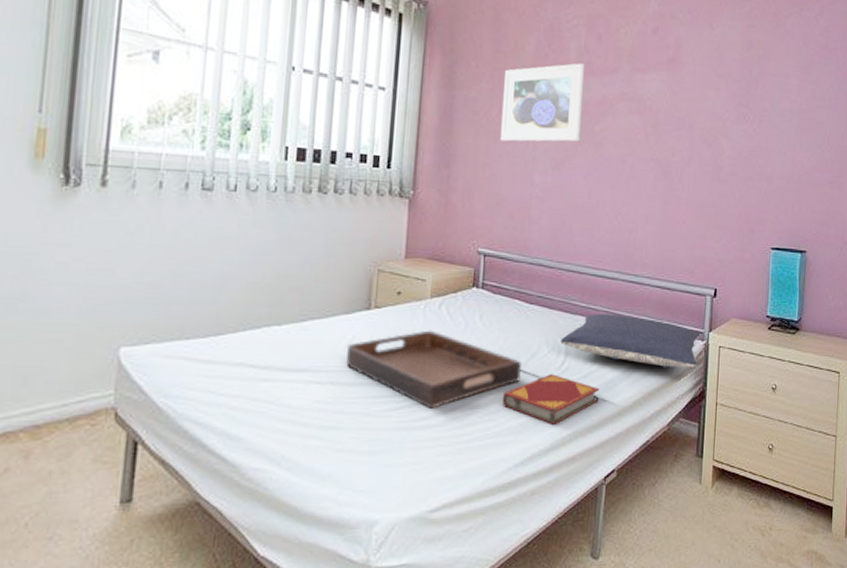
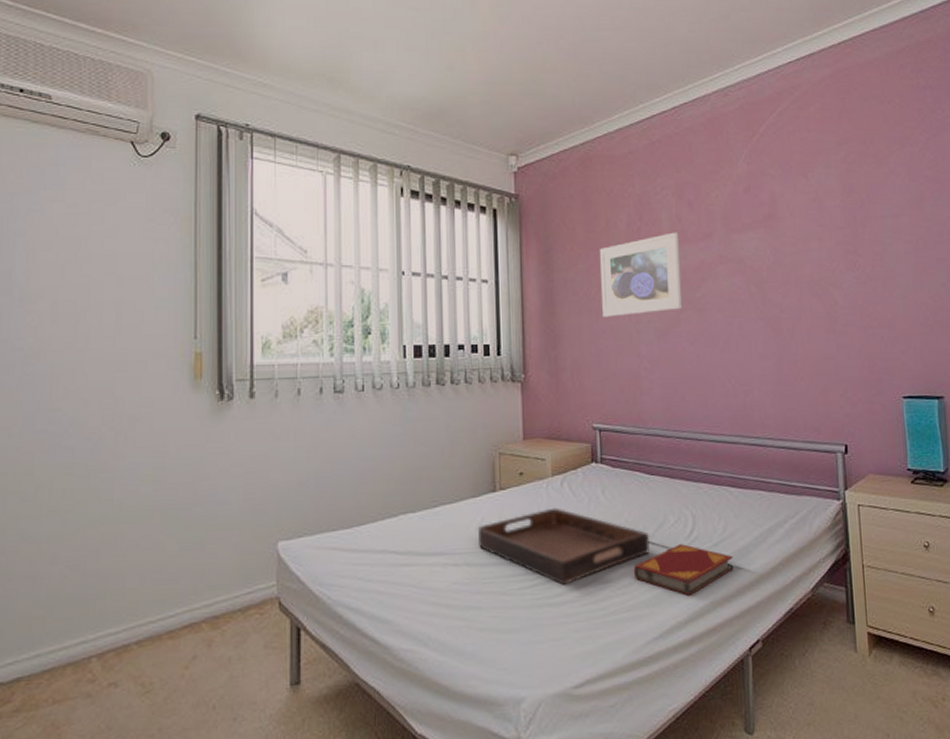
pillow: present [560,313,701,368] -> none [686,479,836,532]

